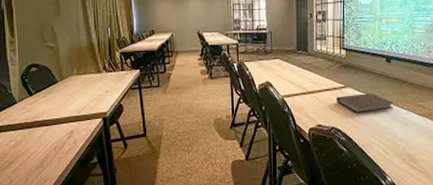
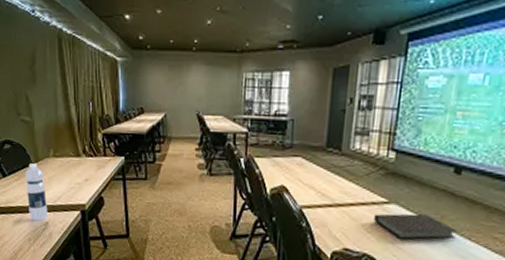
water bottle: none [51,82,73,131] -> present [25,163,48,221]

